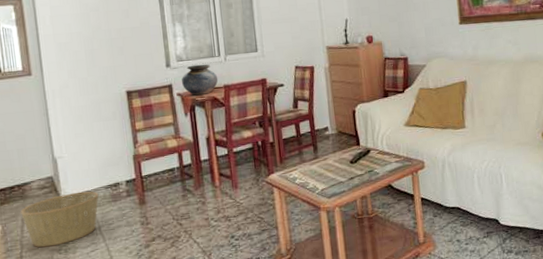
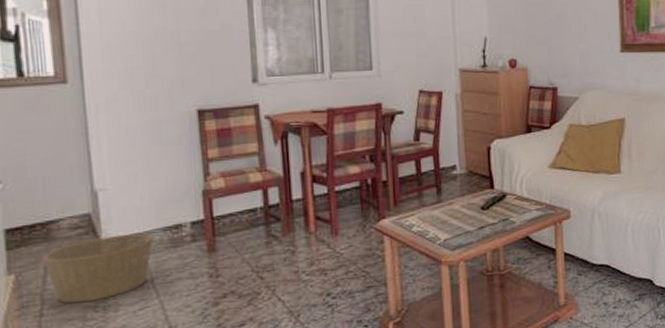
vase: present [182,64,219,96] -> none [272,81,320,119]

